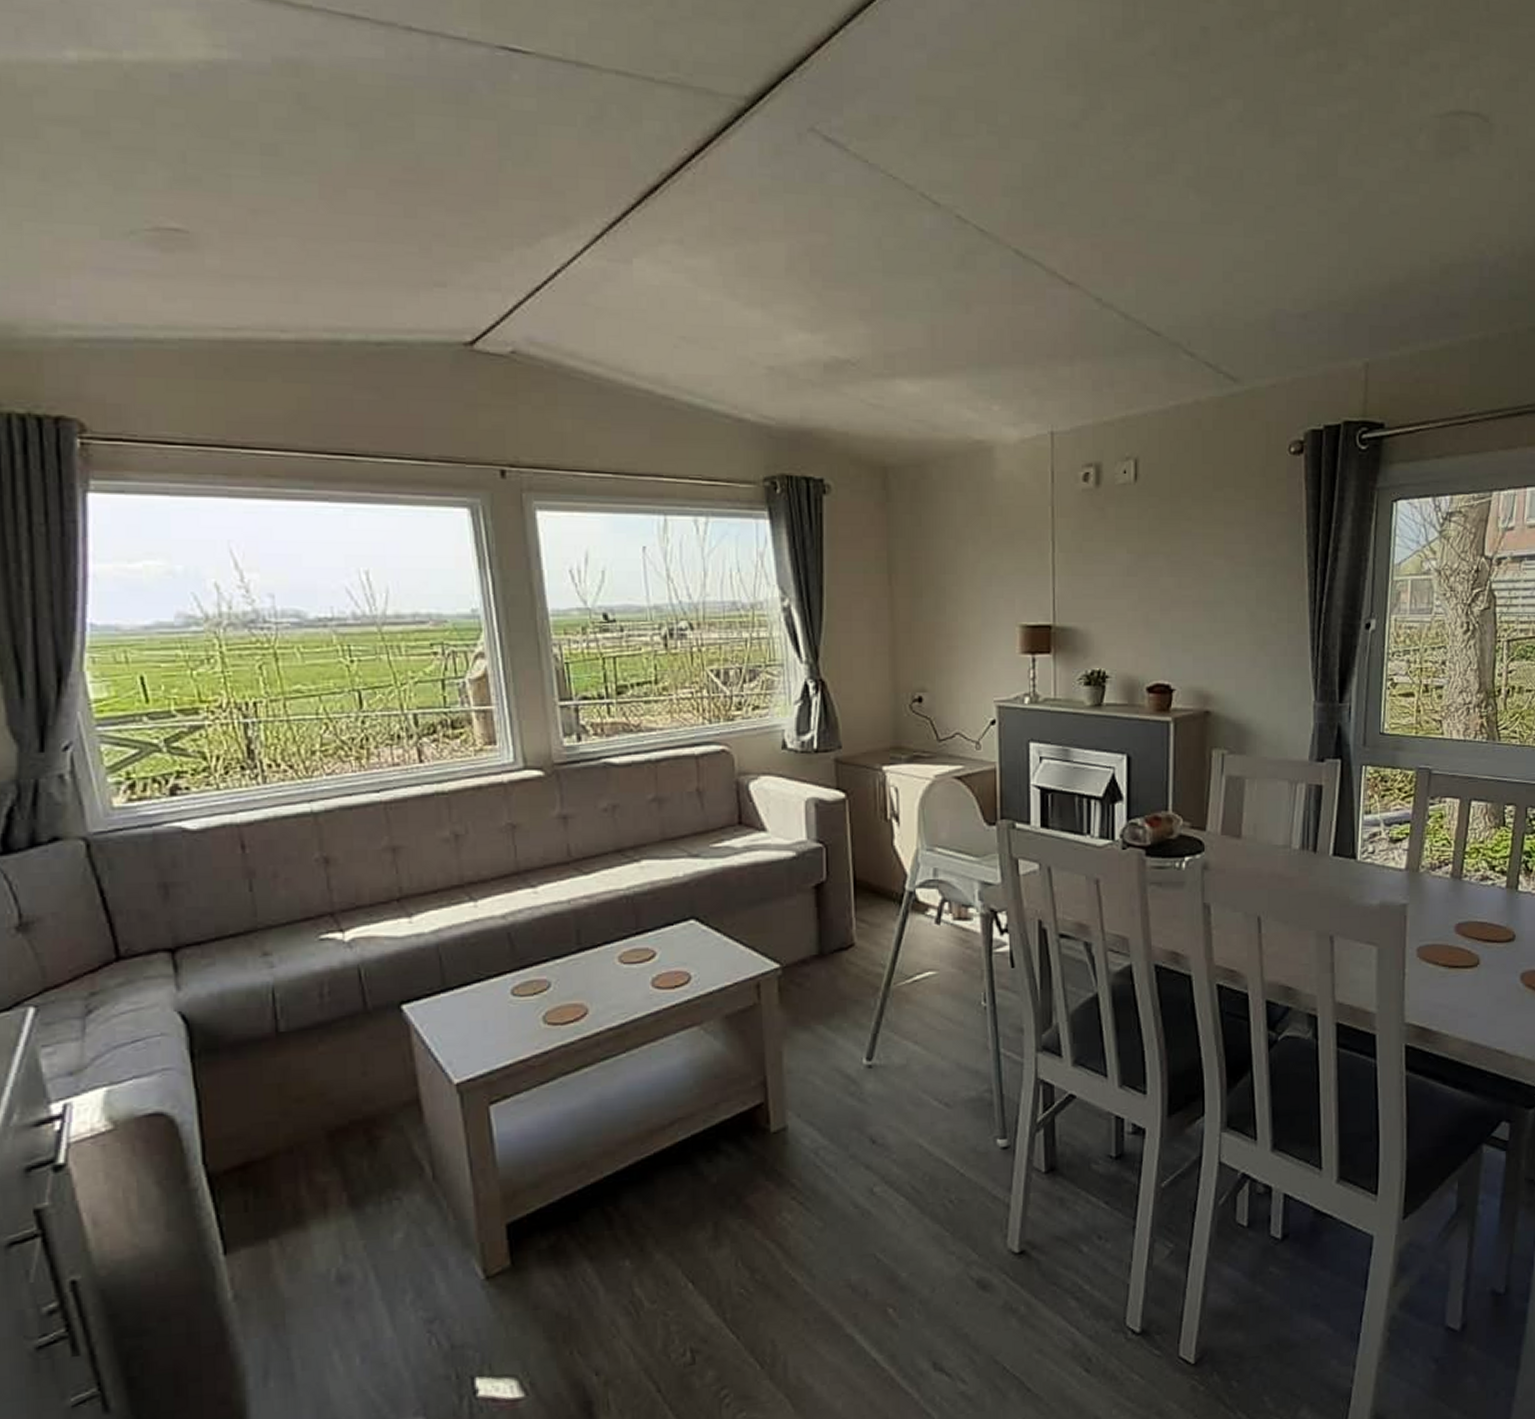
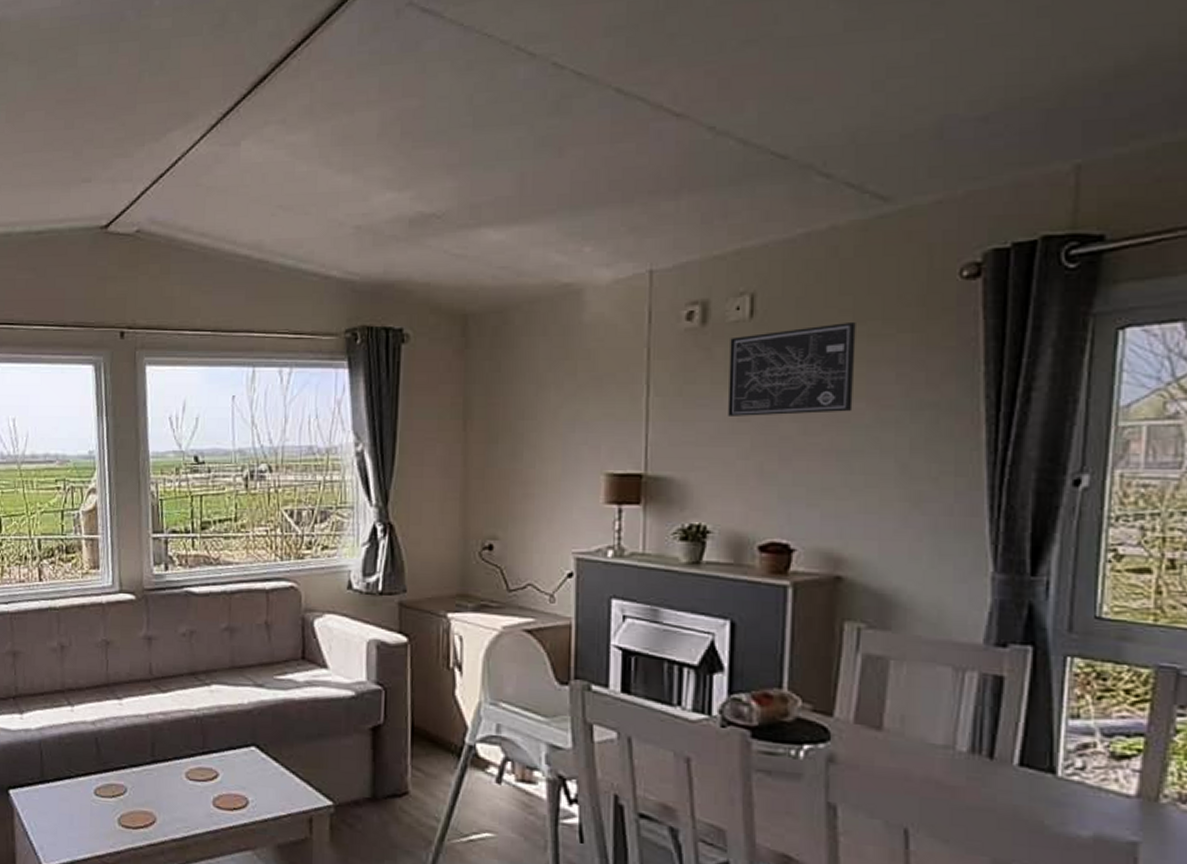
wall art: none [1119,488,1216,571] -> present [728,323,856,416]

